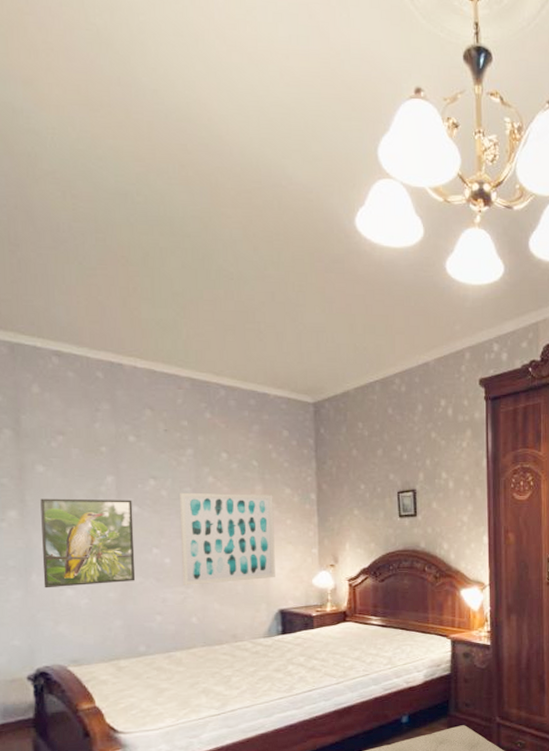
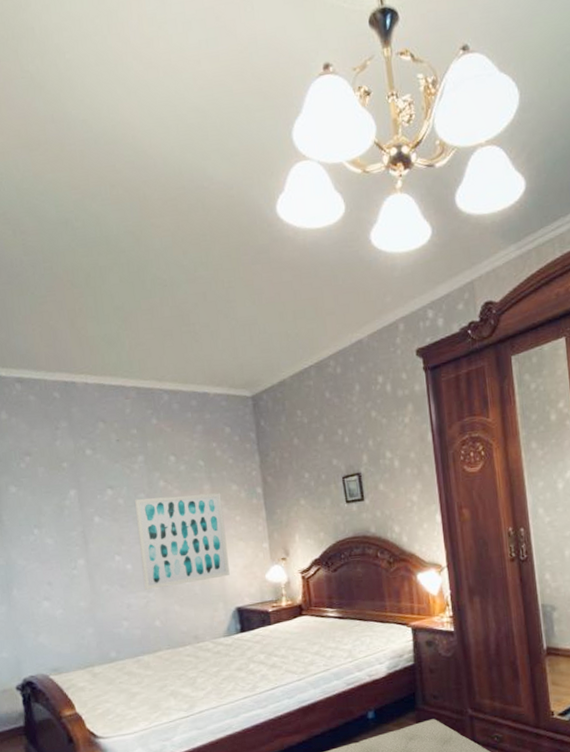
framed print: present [40,498,136,589] -> none [15,511,102,602]

